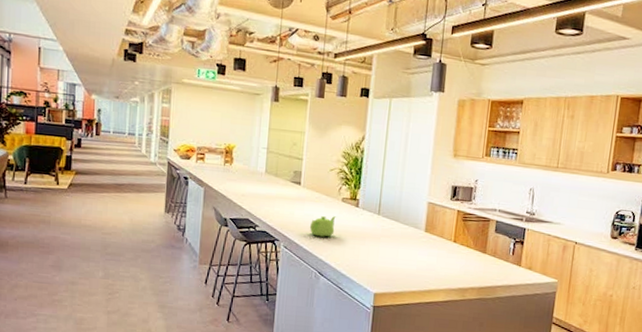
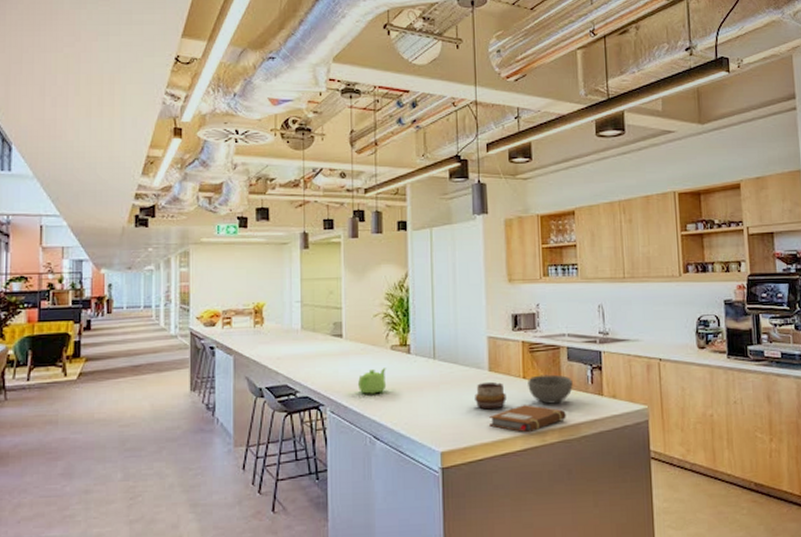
decorative bowl: none [409,241,437,265] -> present [475,382,507,410]
notebook: none [419,264,486,288] -> present [489,405,566,433]
bowl: none [457,241,497,267] -> present [528,374,573,404]

